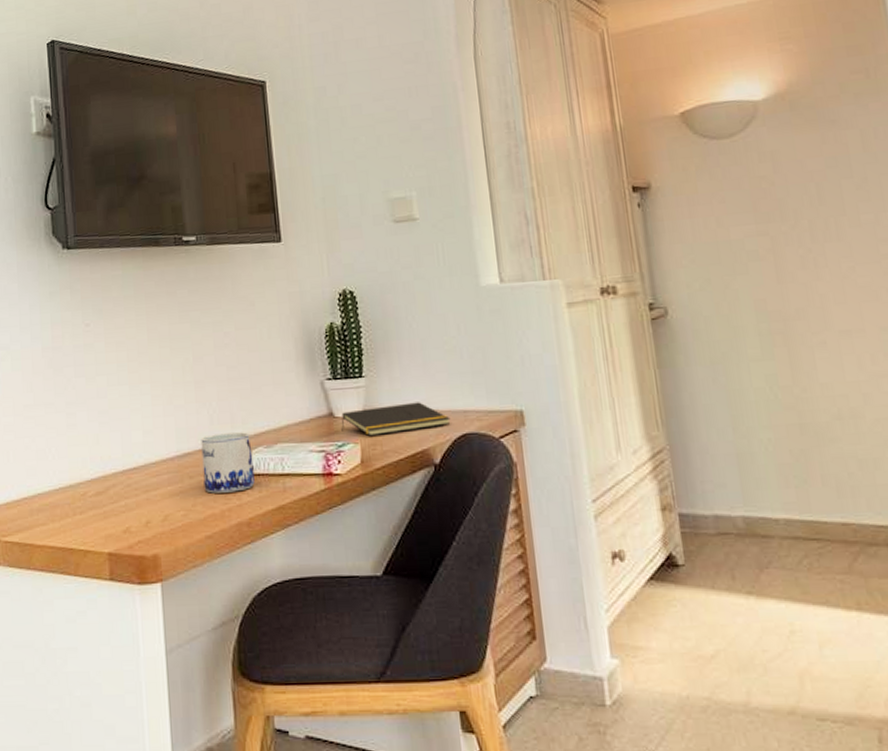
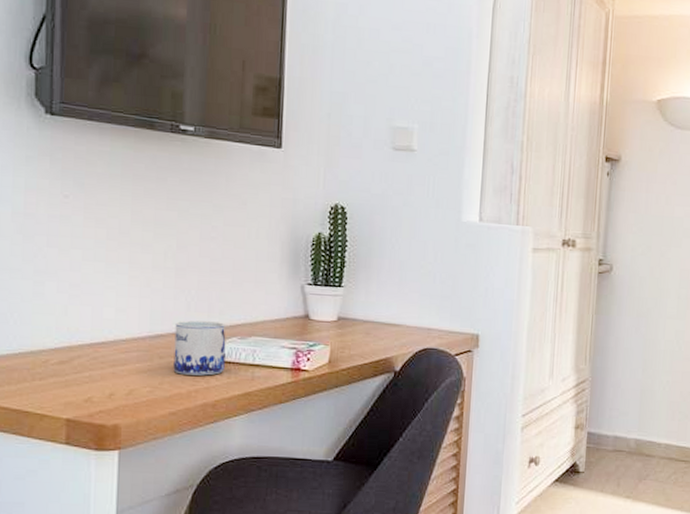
notepad: present [341,402,451,436] -> none [315,315,415,341]

